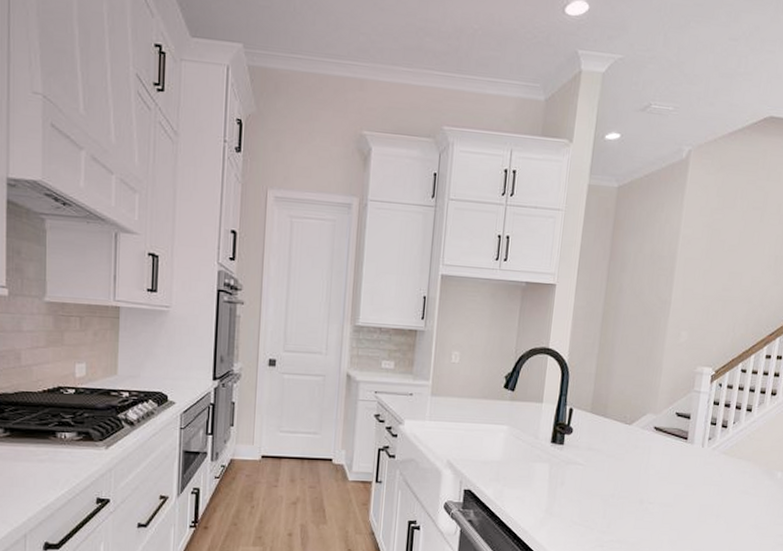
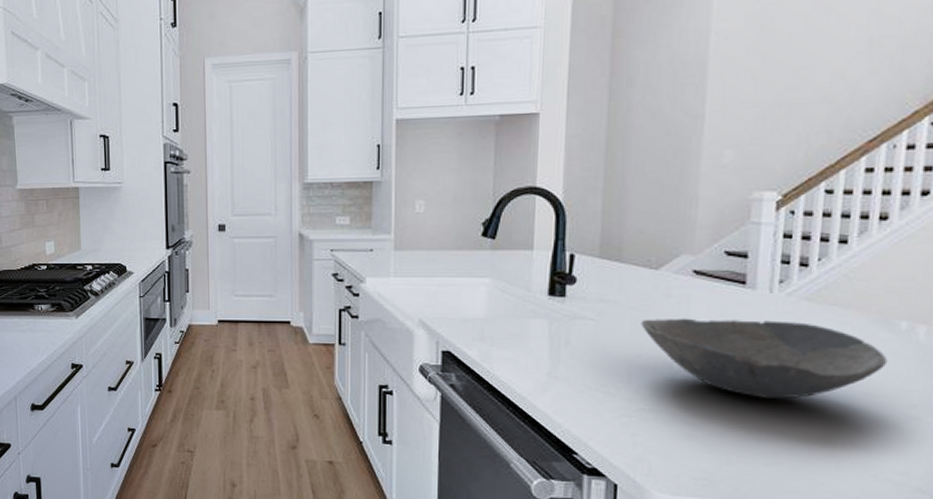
bowl: none [616,465,769,531] -> present [641,318,888,399]

